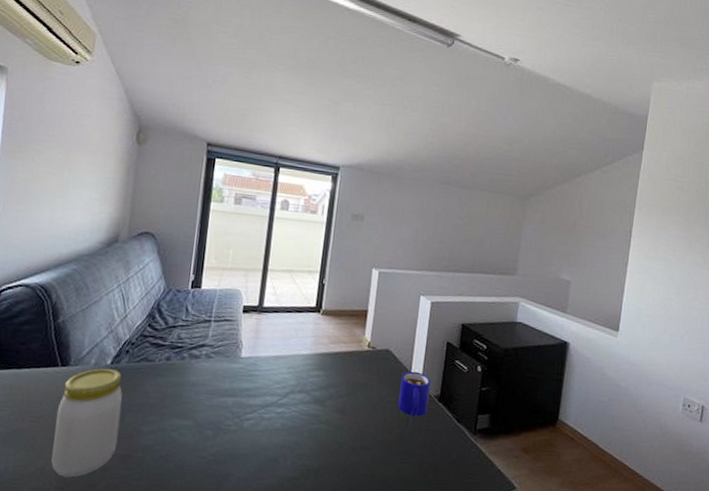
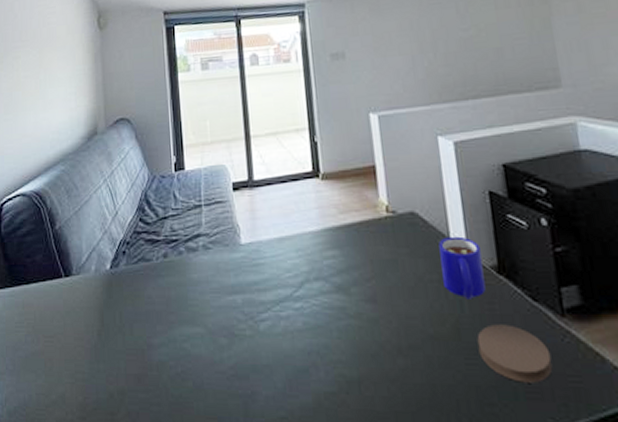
jar: present [51,368,123,478] -> none [67,274,130,405]
coaster: none [411,436,460,478] -> present [477,324,553,383]

